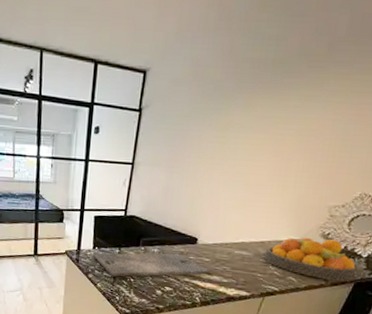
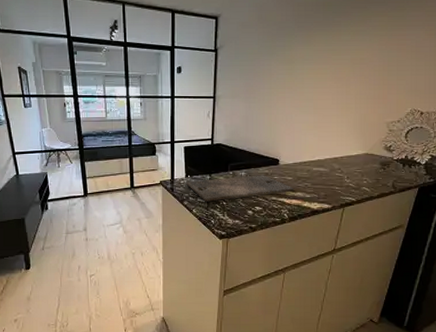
fruit bowl: present [263,237,357,281] -> none [338,150,418,187]

